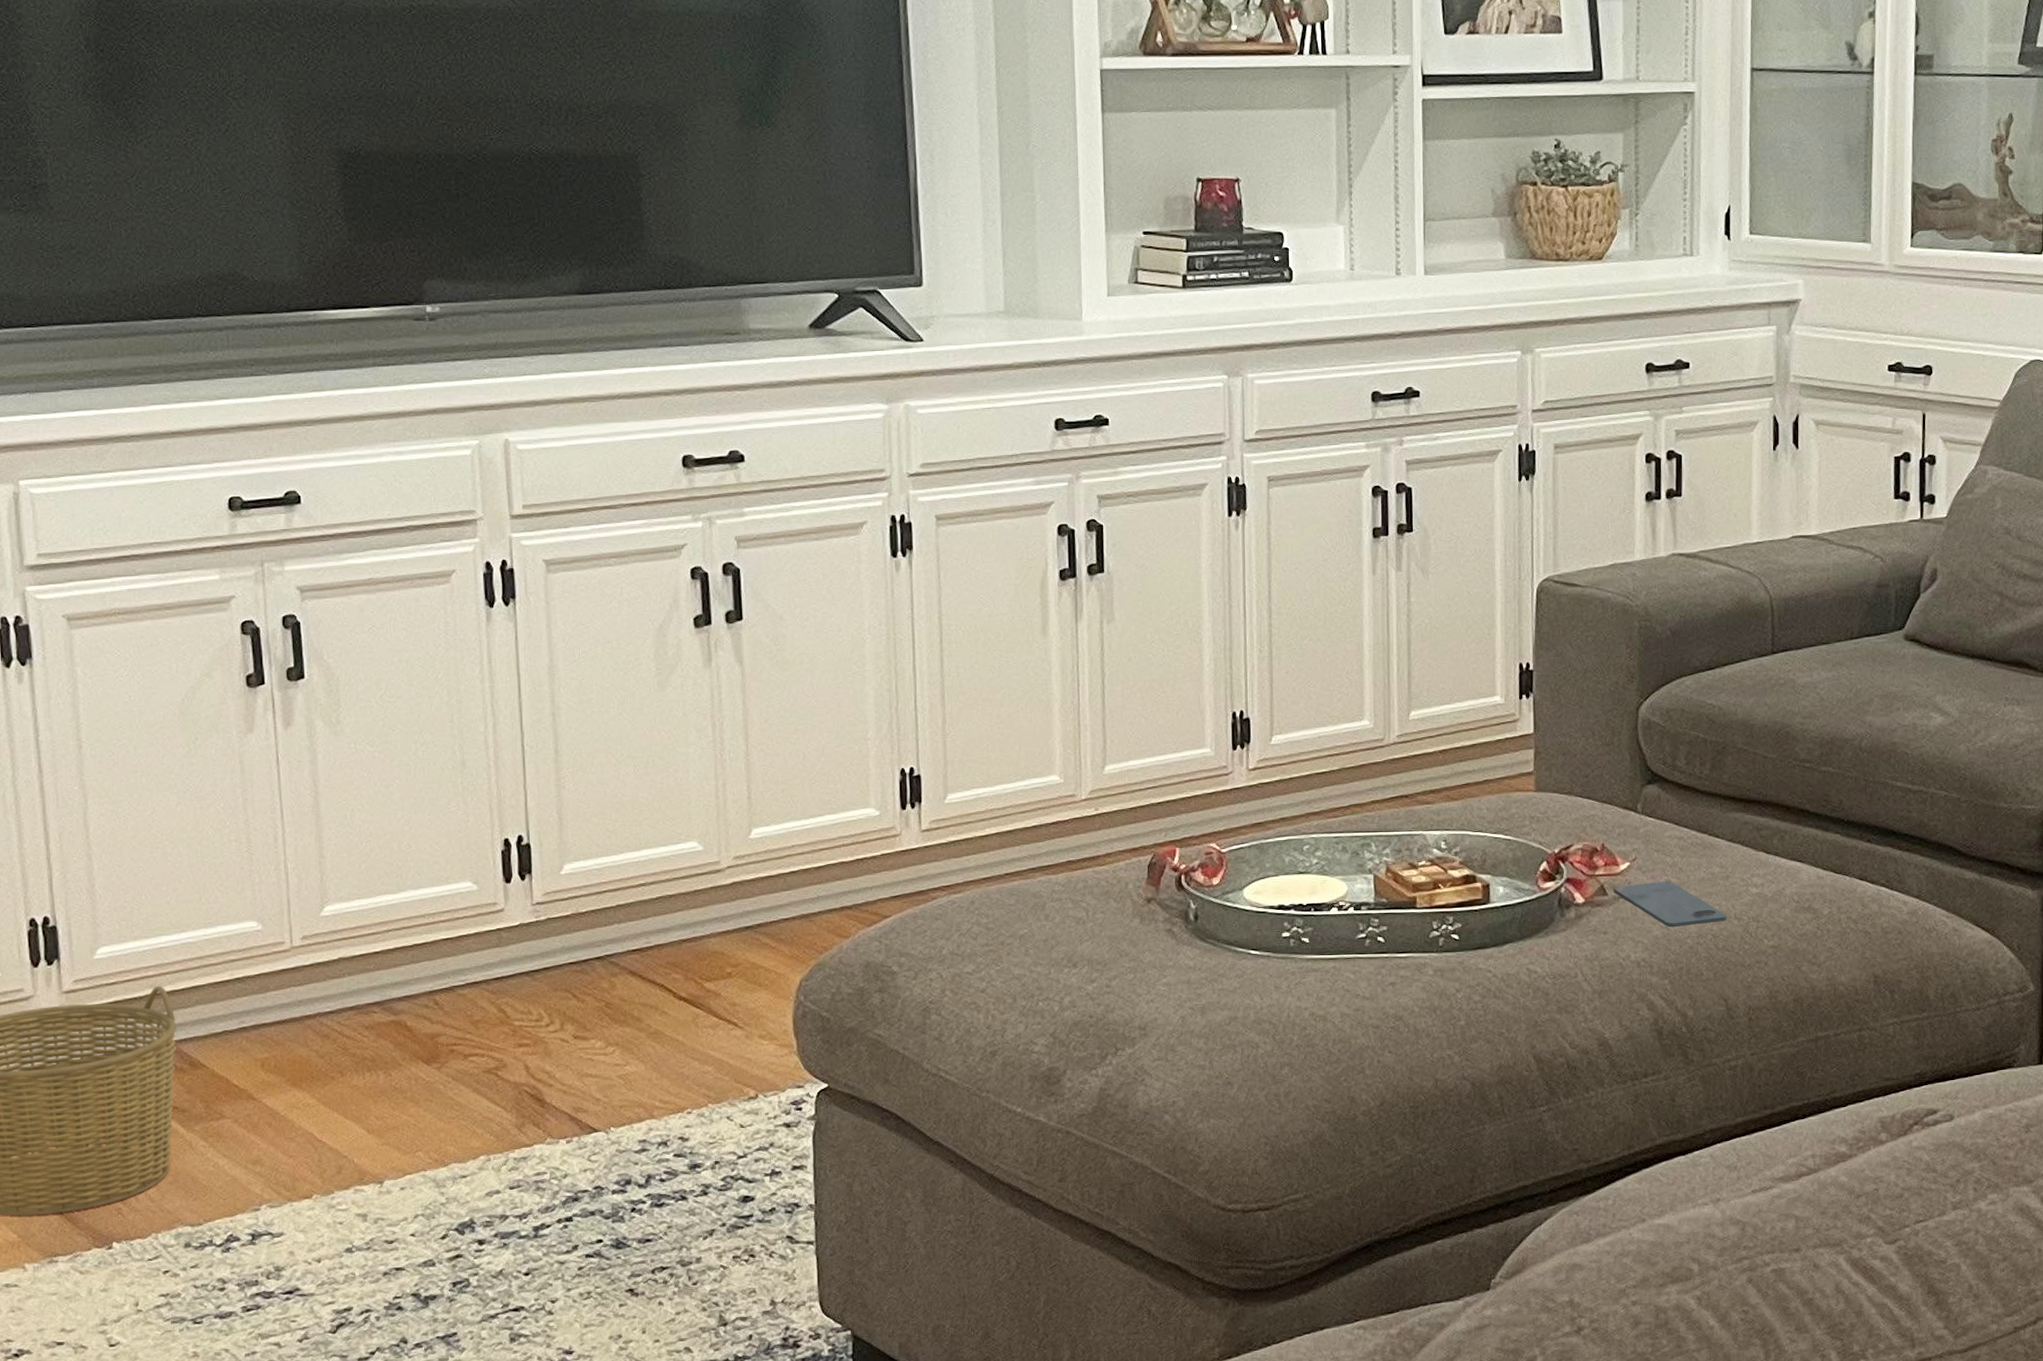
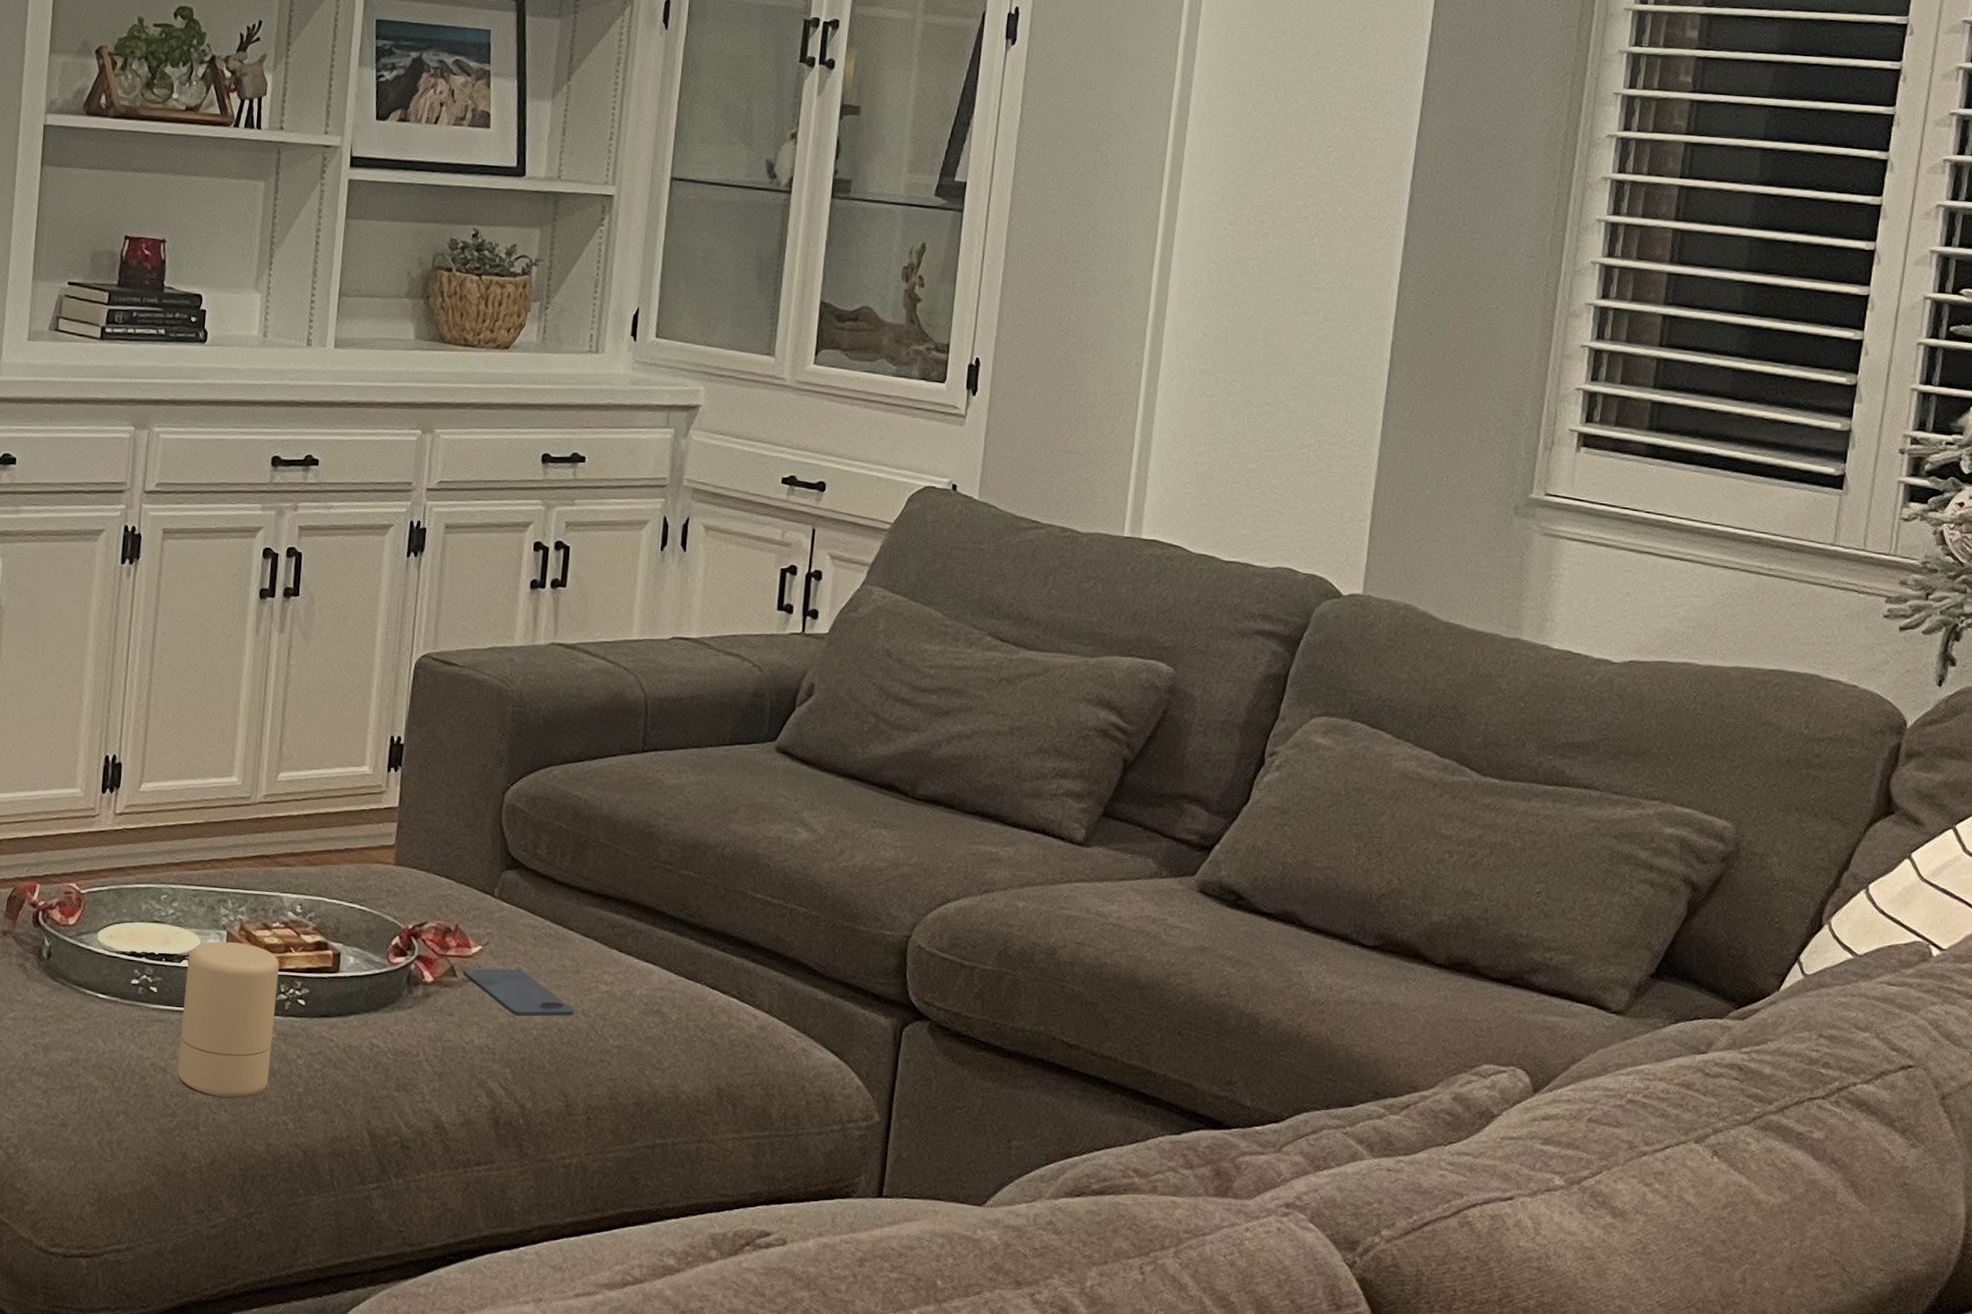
candle: none [1337,885,1430,1040] -> present [177,941,279,1099]

